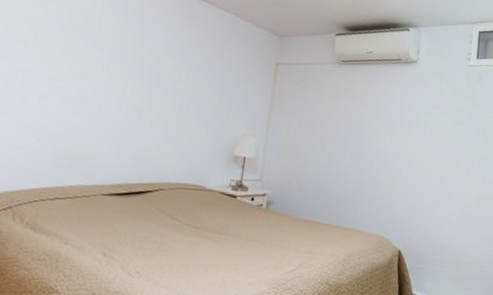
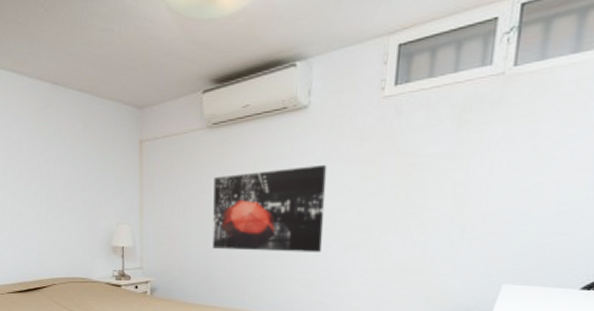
wall art: none [331,104,430,180] -> present [213,164,327,252]

